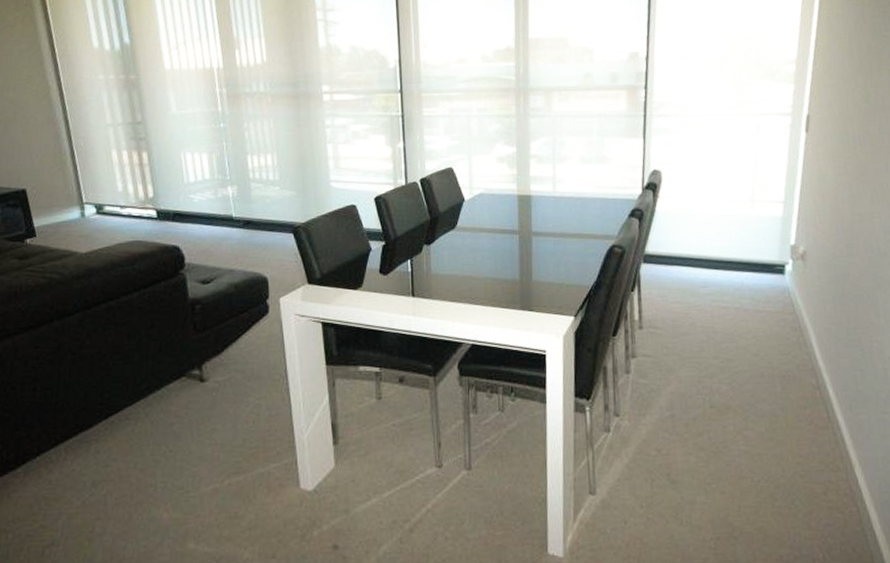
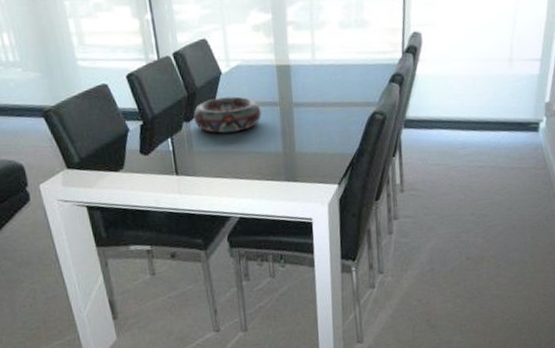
decorative bowl: none [434,223,500,258] -> present [193,96,262,134]

